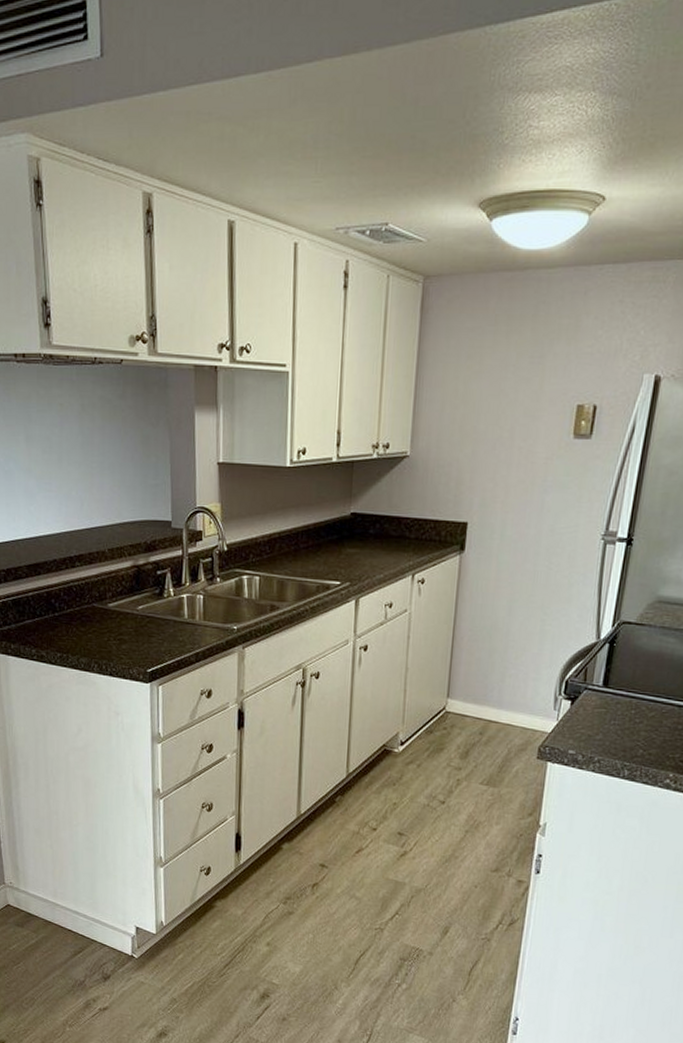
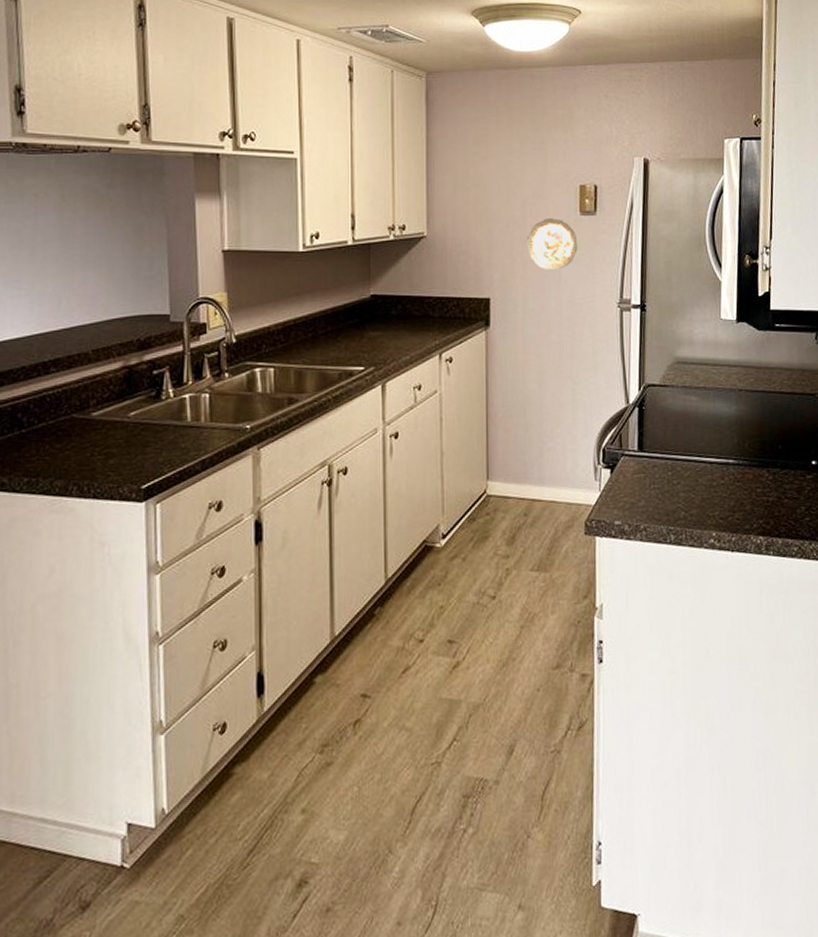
decorative plate: none [511,441,567,497] -> present [526,218,578,271]

